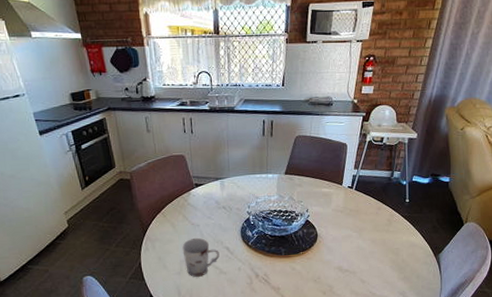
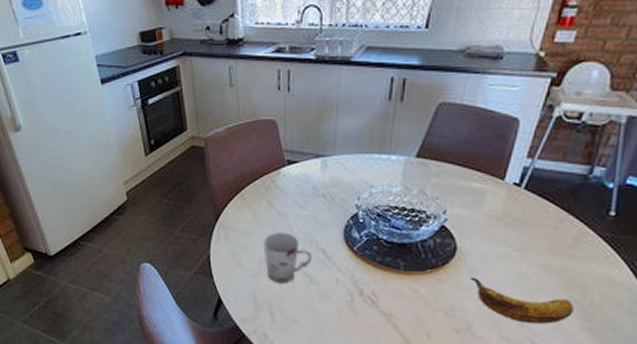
banana: none [329,253,393,281] -> present [471,277,574,325]

